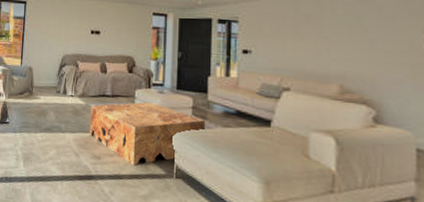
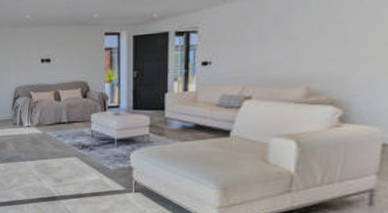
coffee table: present [89,102,205,165] -> none [48,124,162,184]

